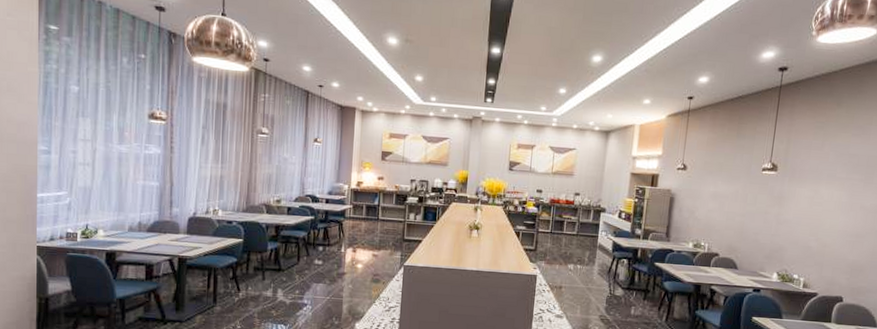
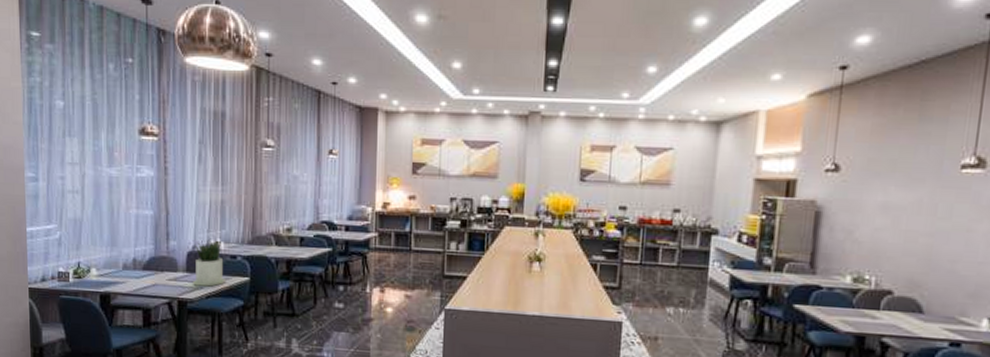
planter: none [193,209,221,247] -> present [193,241,225,287]

